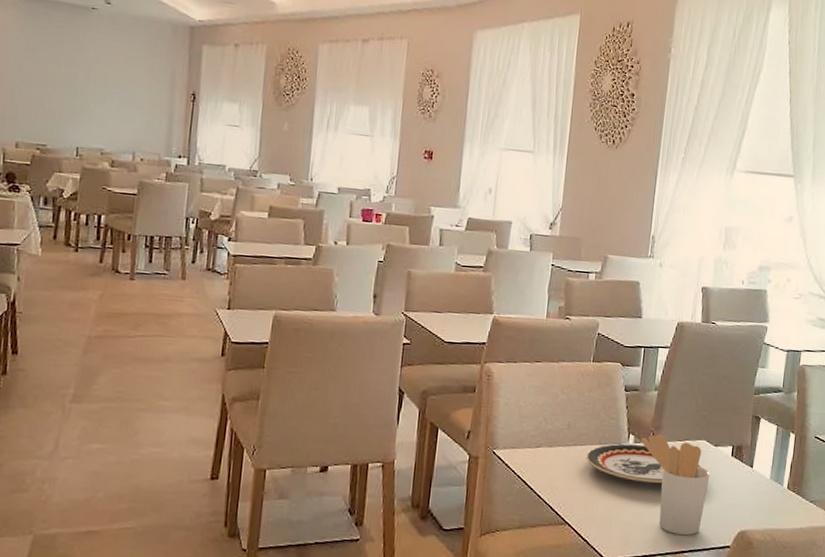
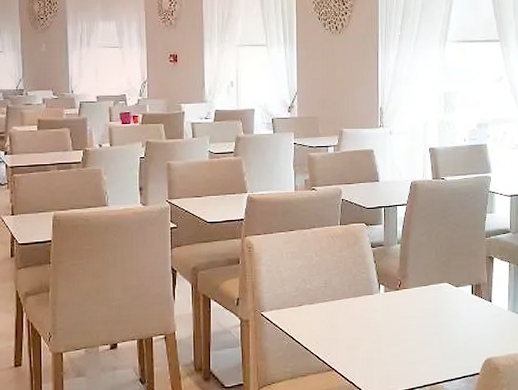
plate: present [586,443,700,484] -> none [344,293,445,326]
utensil holder: present [641,434,710,535] -> none [390,281,455,368]

